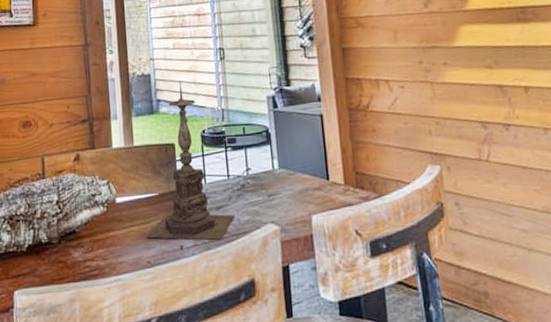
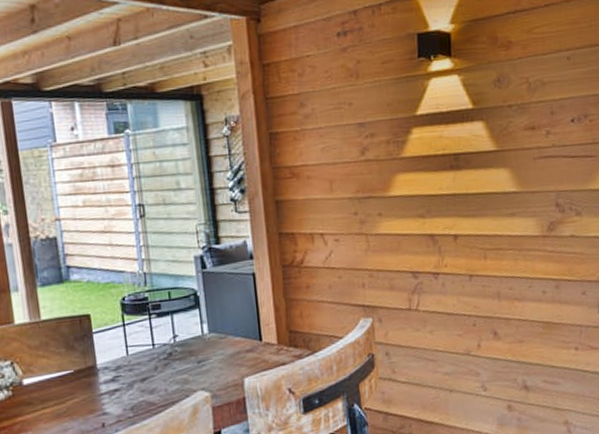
candle holder: present [146,81,235,240] -> none [61,243,162,420]

